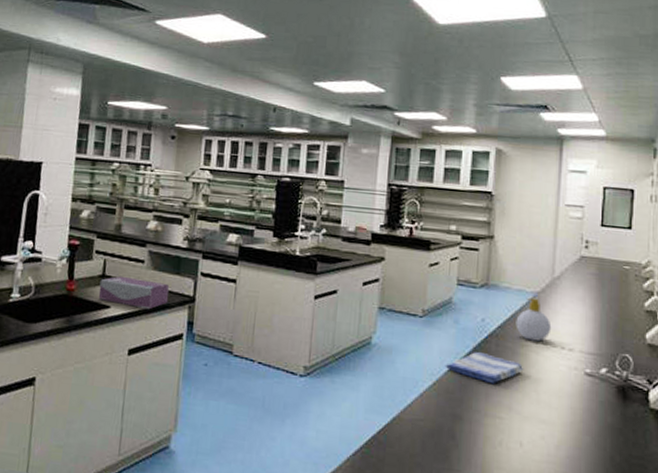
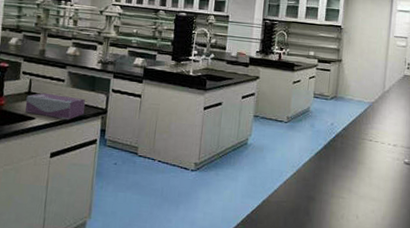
dish towel: present [445,352,524,385] -> none [303,149,361,173]
soap bottle: present [516,297,552,342] -> none [356,106,382,140]

